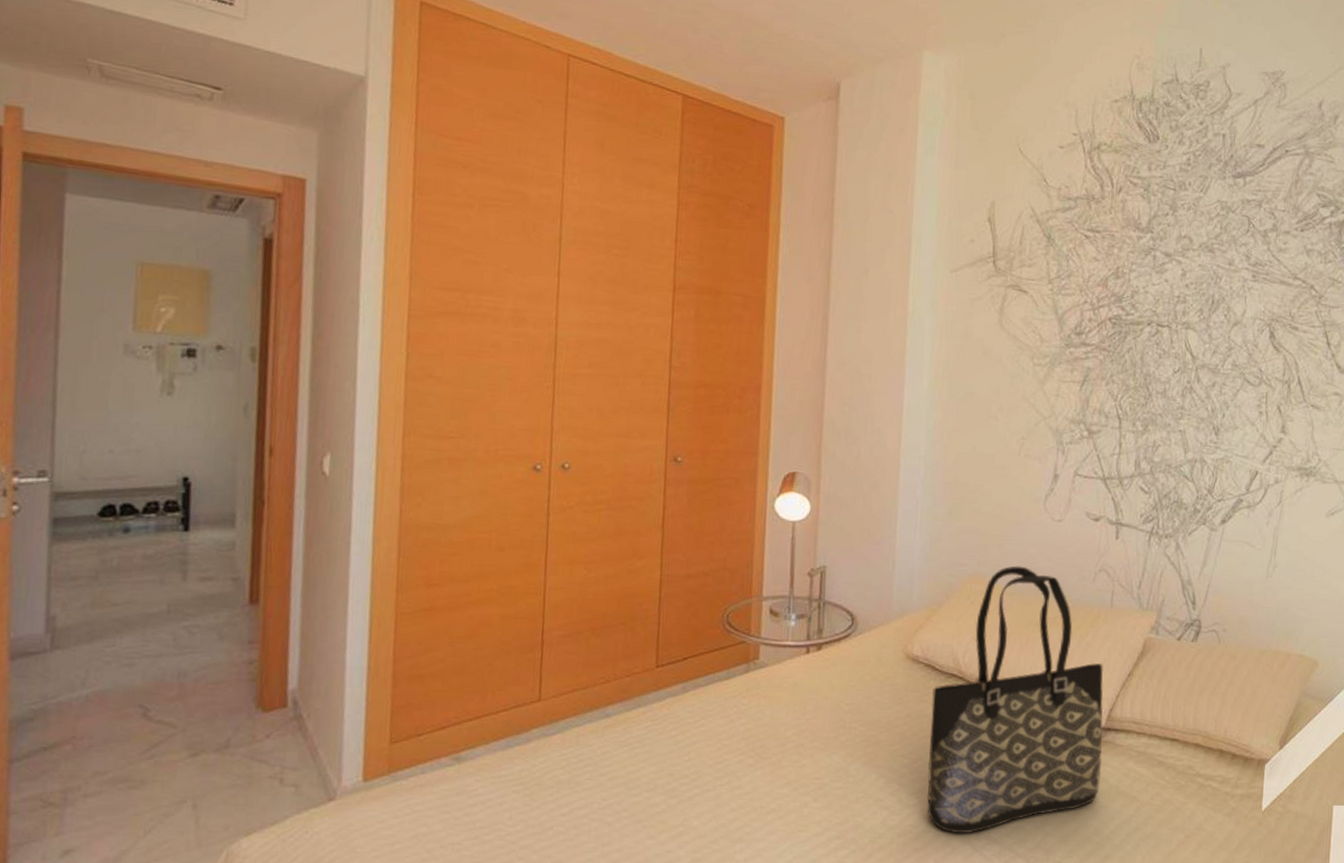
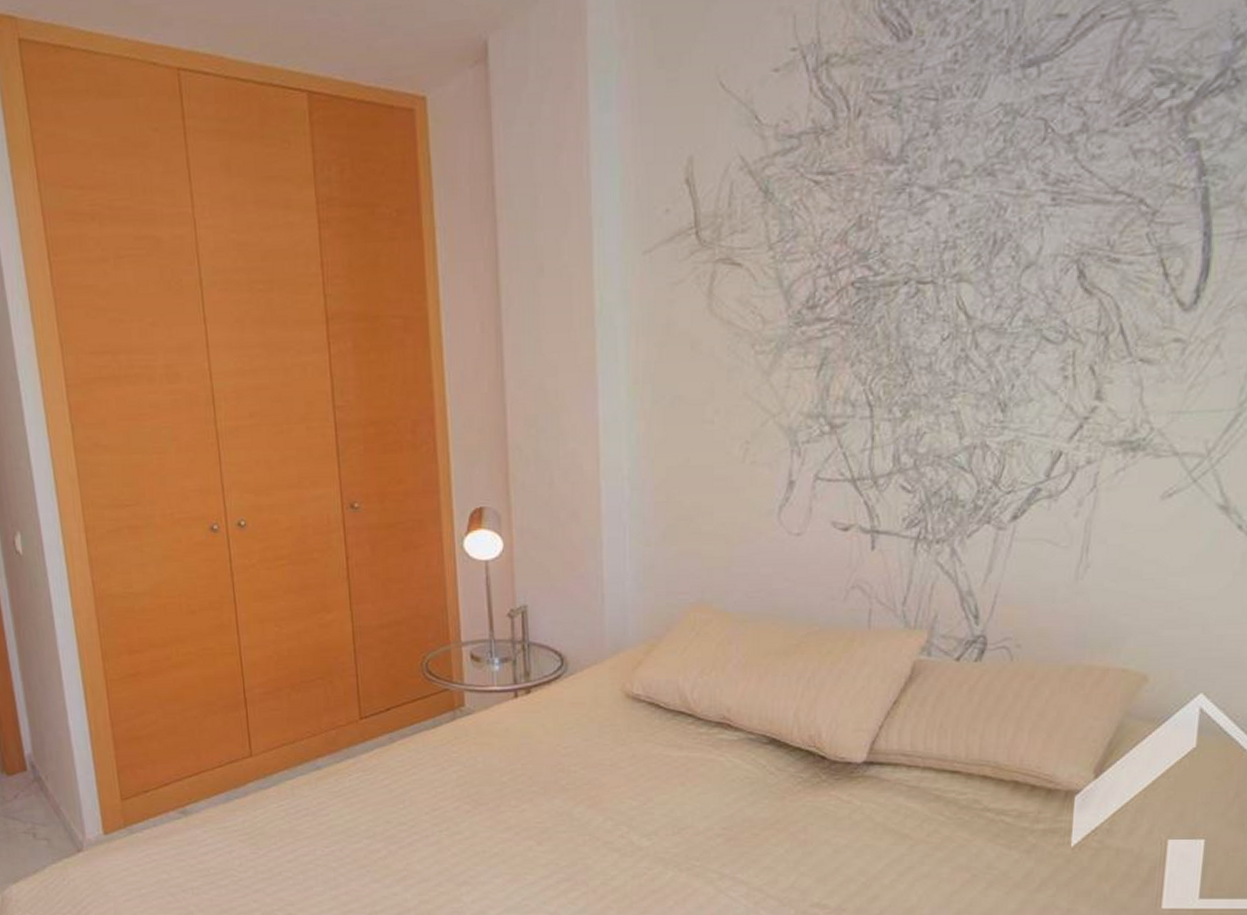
tote bag: present [927,565,1104,834] -> none [659,589,865,875]

